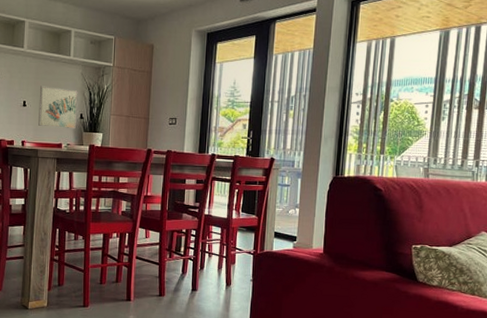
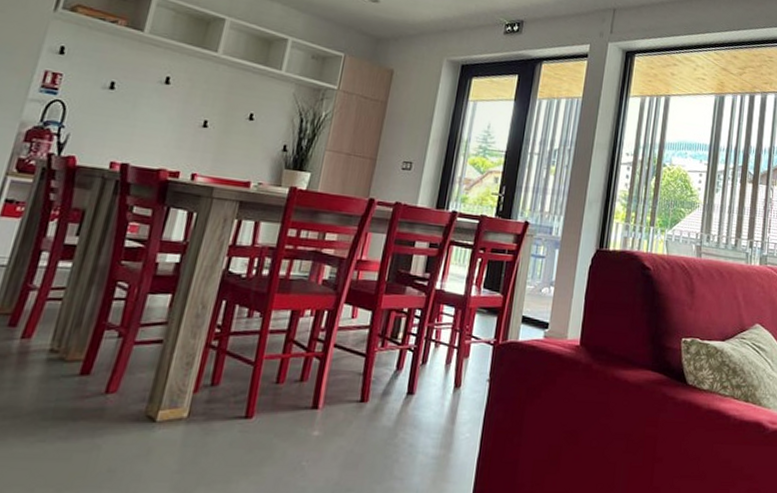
wall art: present [38,86,78,130] -> none [221,103,285,165]

